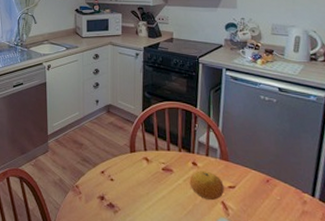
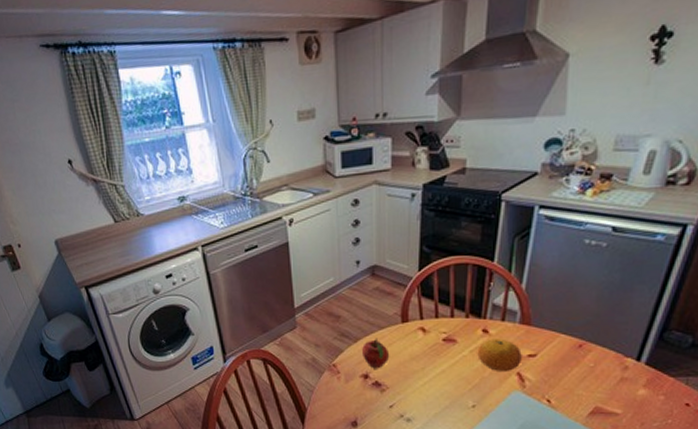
fruit: none [100,164,121,192] -> present [362,338,390,369]

